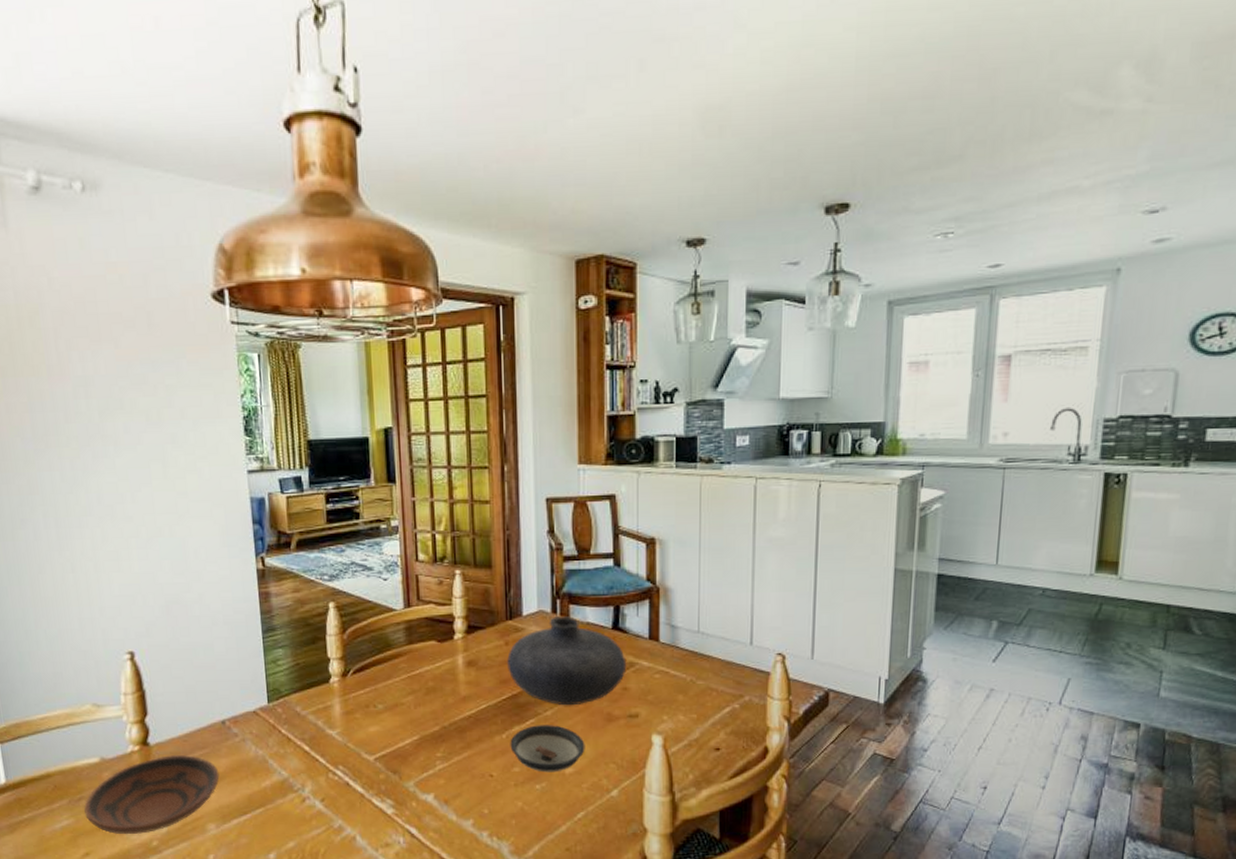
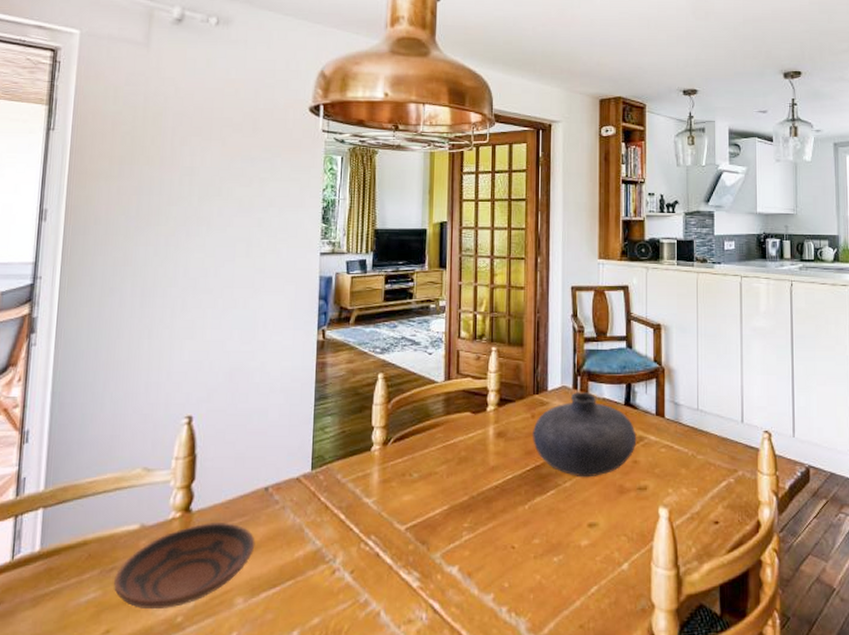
saucer: present [510,725,585,773] -> none [531,496,600,545]

